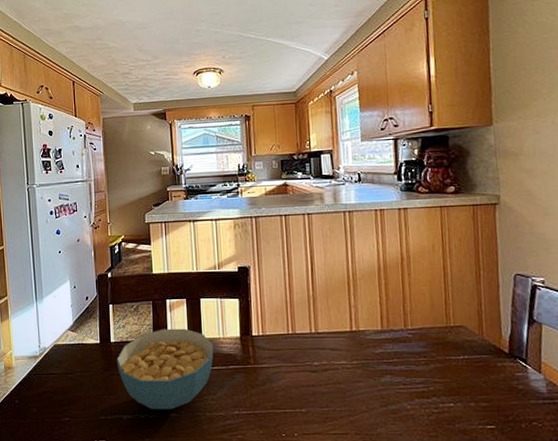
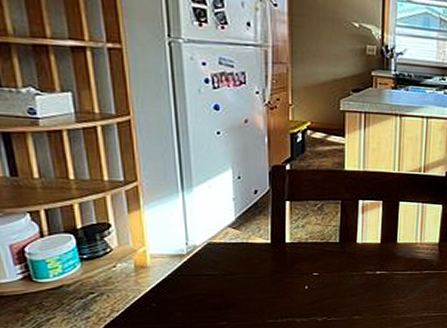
cereal bowl: present [116,328,214,410] -> none [291,231,409,313]

